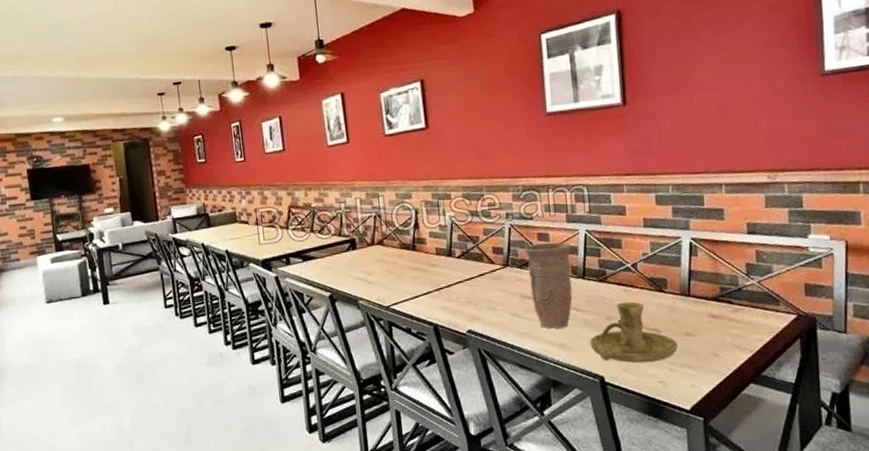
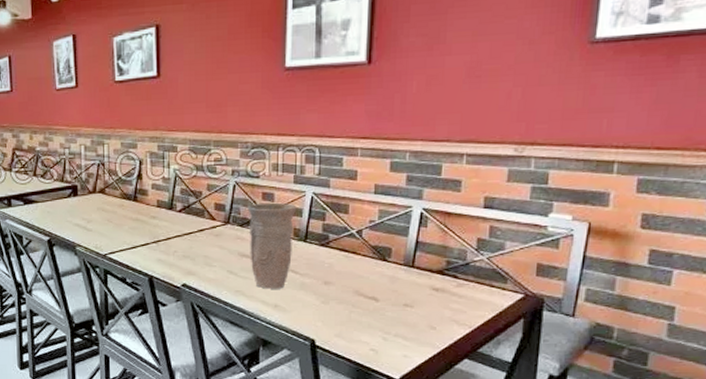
candle holder: present [590,301,678,363] -> none [304,268,395,330]

